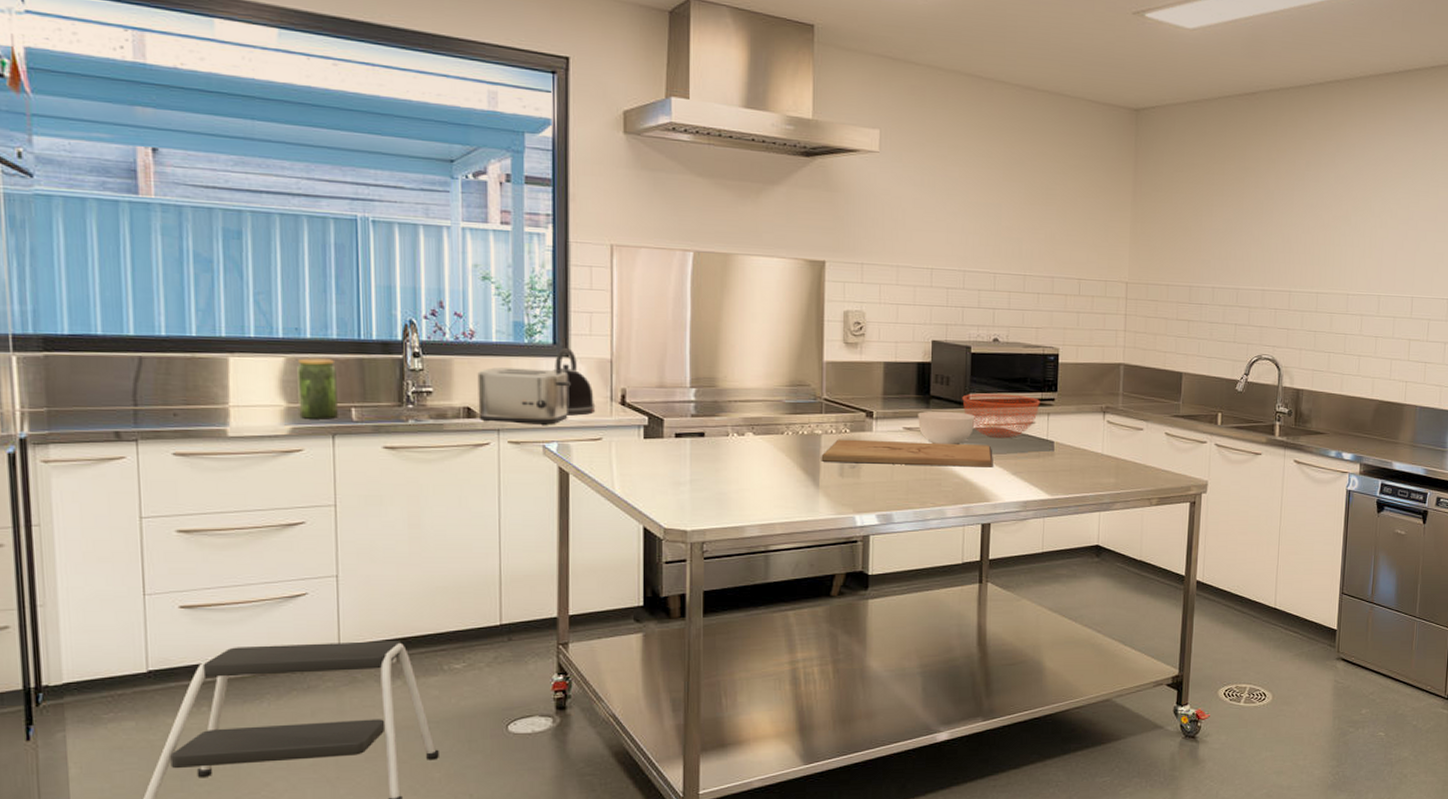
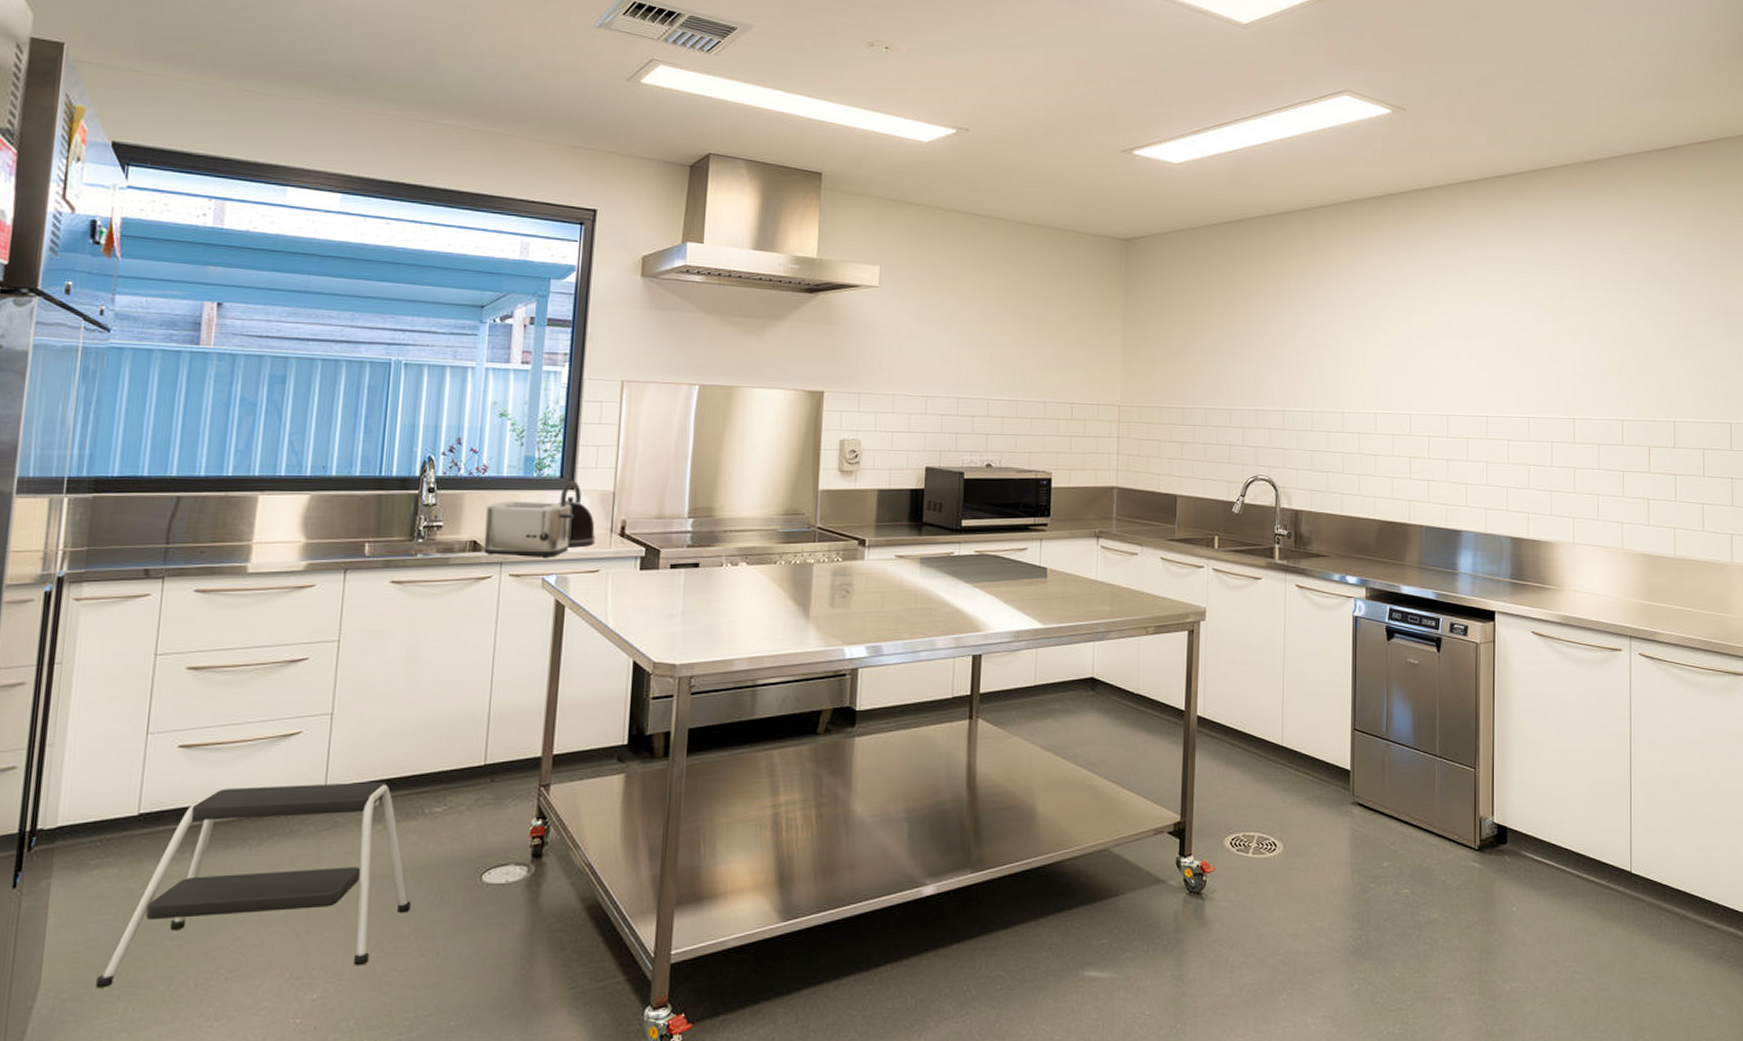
jar: present [297,358,338,419] -> none [316,495,356,555]
cutting board: present [821,439,993,467] -> none [812,568,985,596]
bowl: present [918,411,975,446] -> none [910,538,967,573]
colander: present [962,393,1040,439] -> none [954,519,1033,566]

